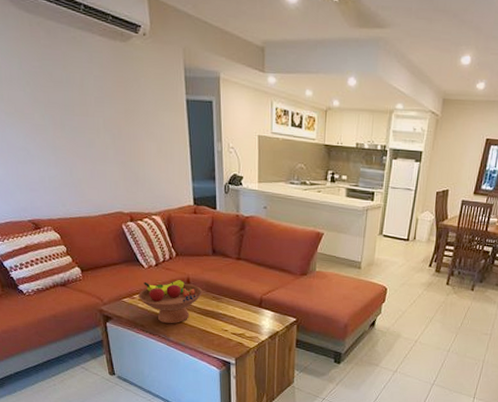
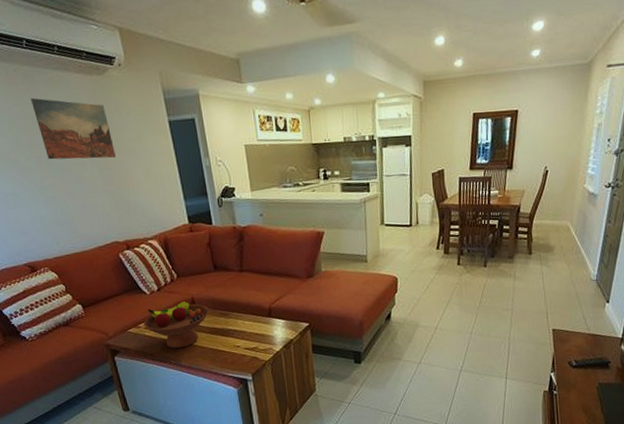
wall art: none [52,54,130,129] -> present [31,97,116,160]

